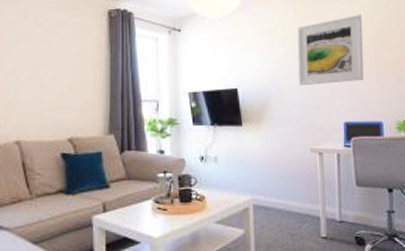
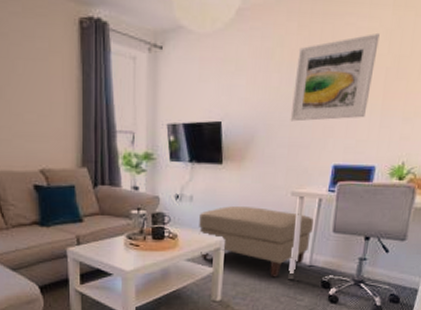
ottoman: none [225,165,337,236] -> present [199,206,314,277]

